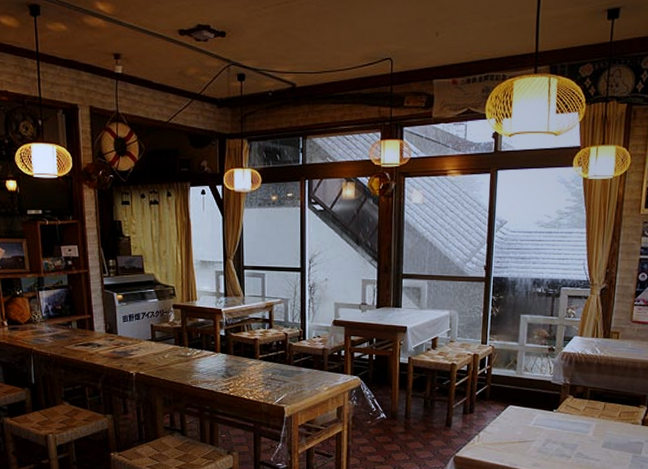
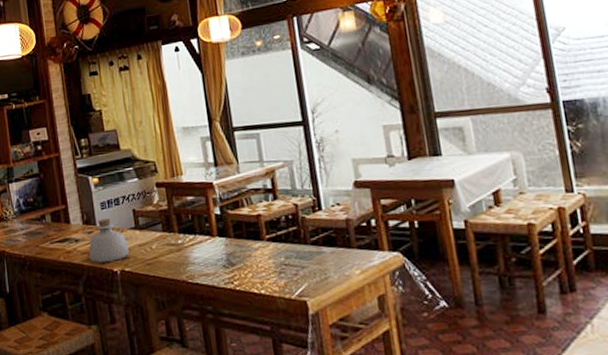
bottle: none [109,330,145,366] -> present [89,218,130,264]

